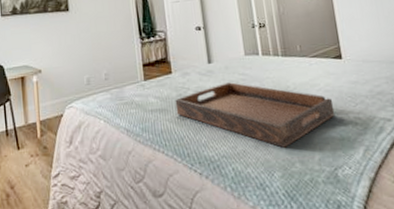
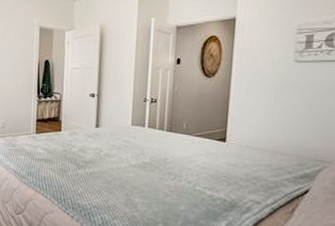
serving tray: present [175,82,335,148] -> none [60,146,207,209]

